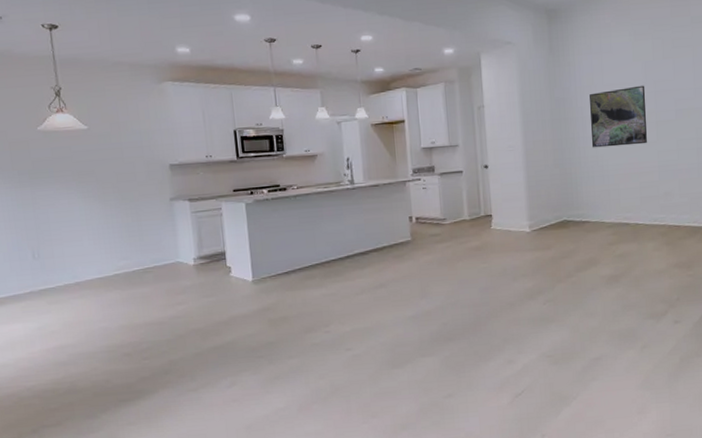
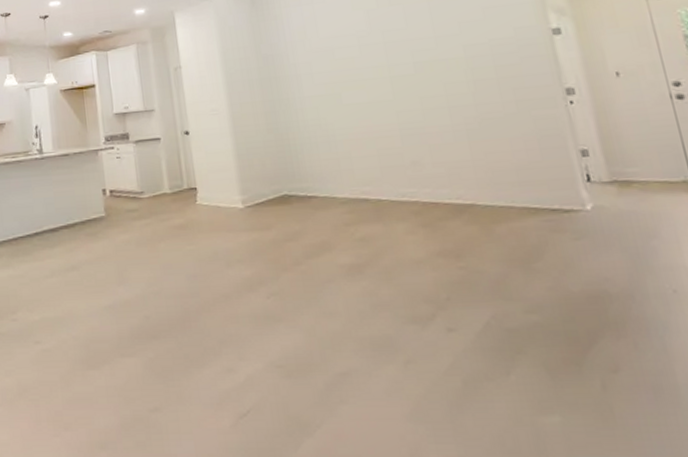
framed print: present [590,85,648,148] -> none [303,36,381,110]

